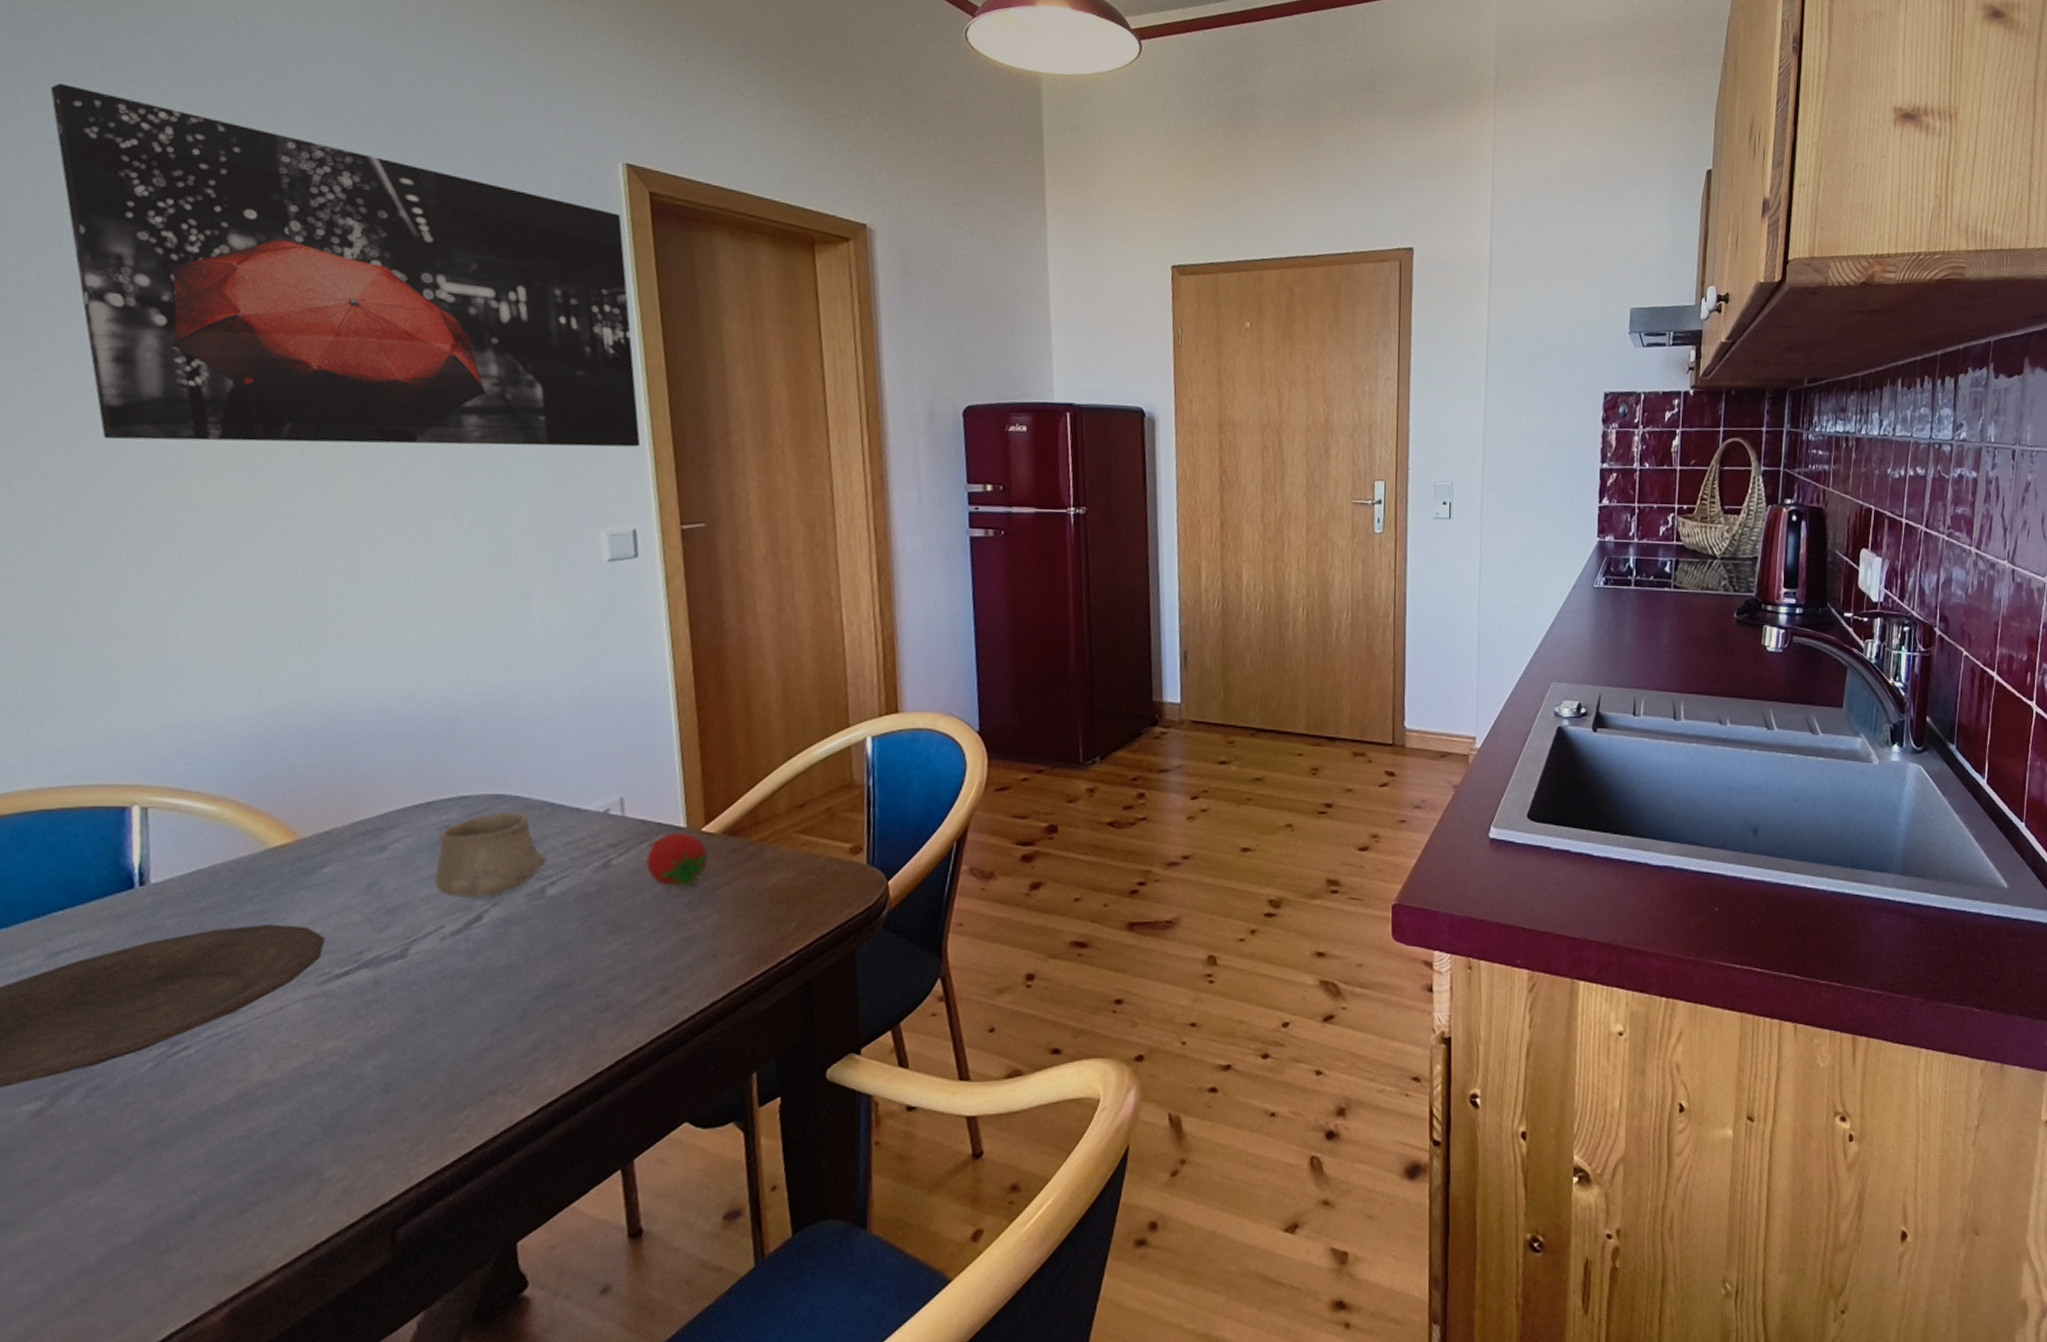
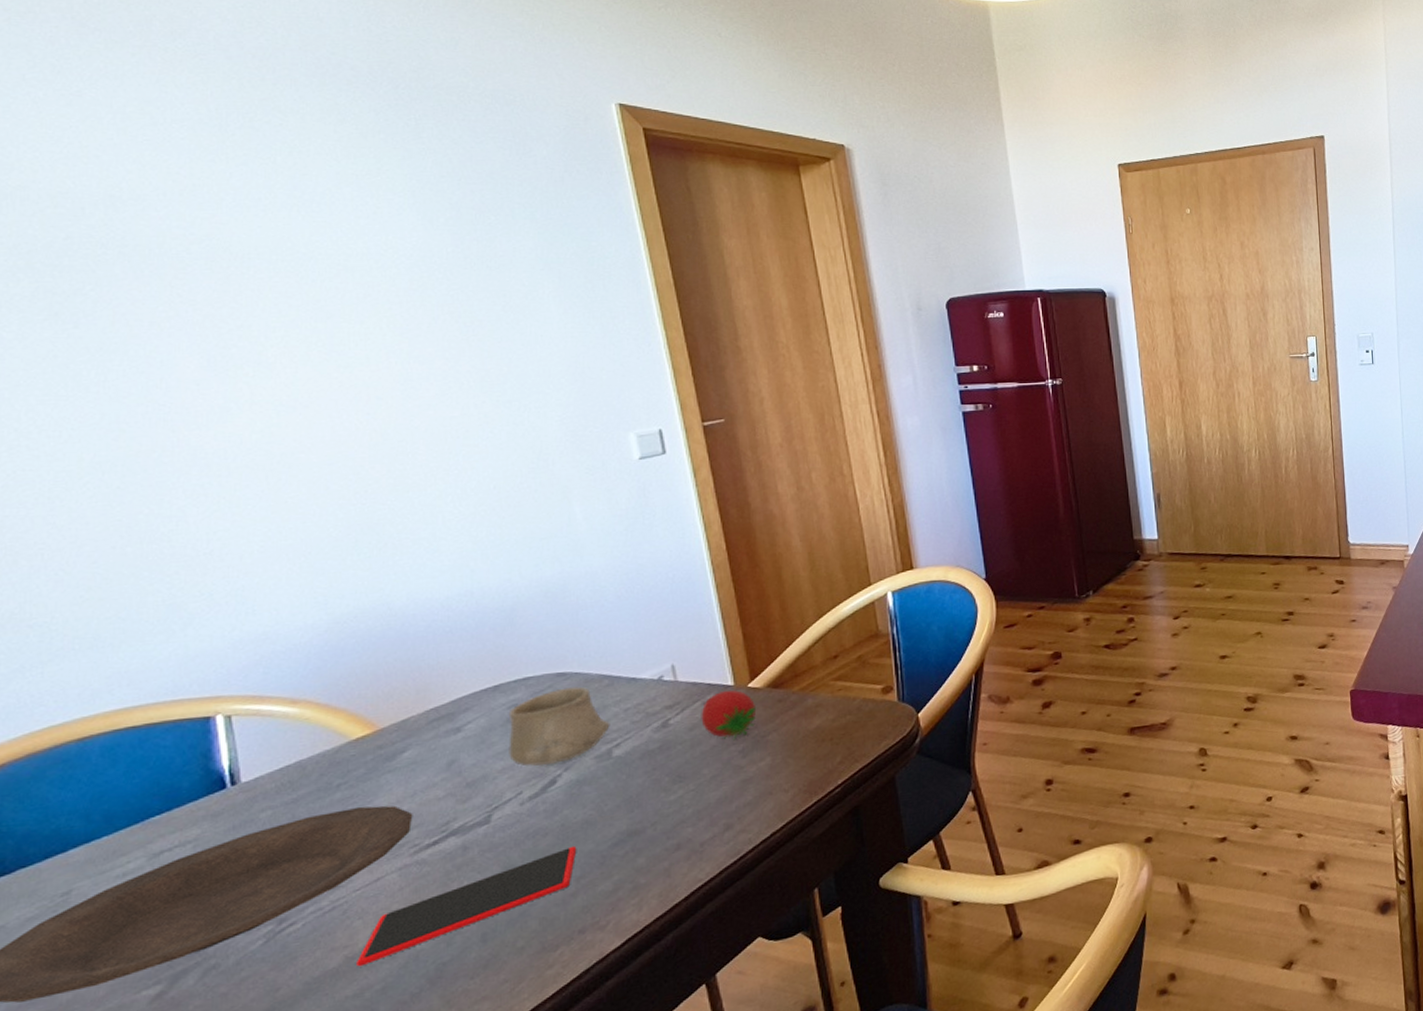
wall art: present [50,83,641,447] -> none [55,59,658,387]
smartphone: none [248,993,497,1105] -> present [357,845,577,967]

